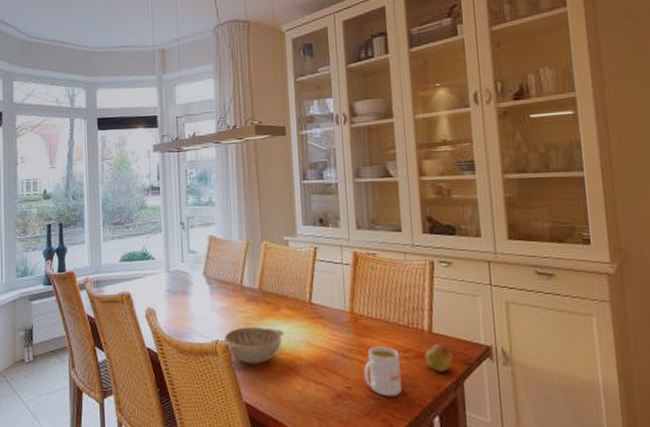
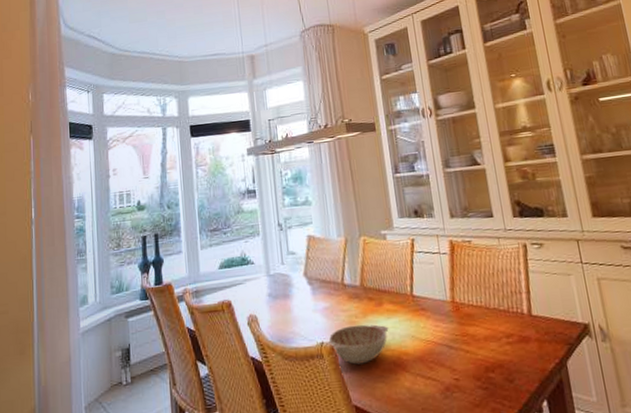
mug: present [364,346,402,397] -> none [470,333,508,385]
apple: present [425,343,453,373] -> none [527,325,554,355]

